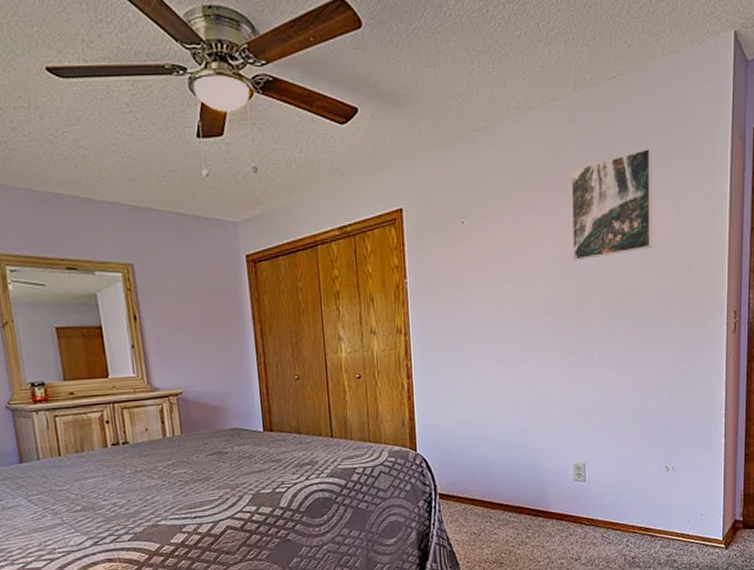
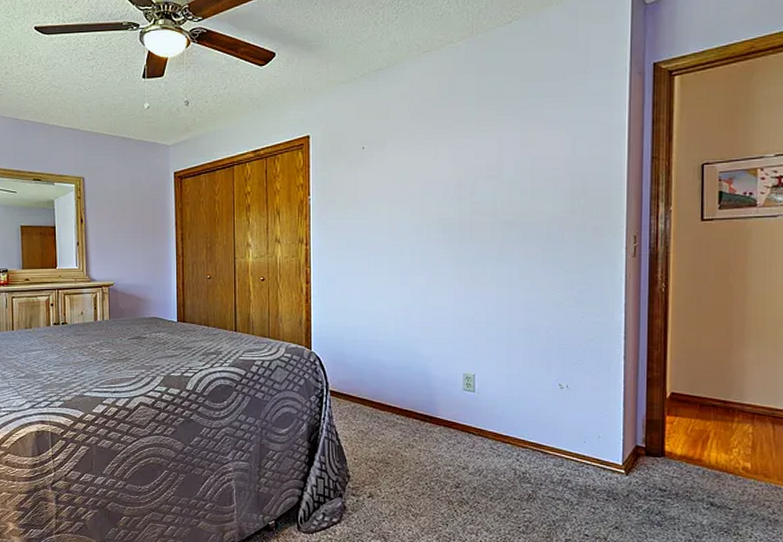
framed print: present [571,147,652,261] -> none [466,83,548,185]

